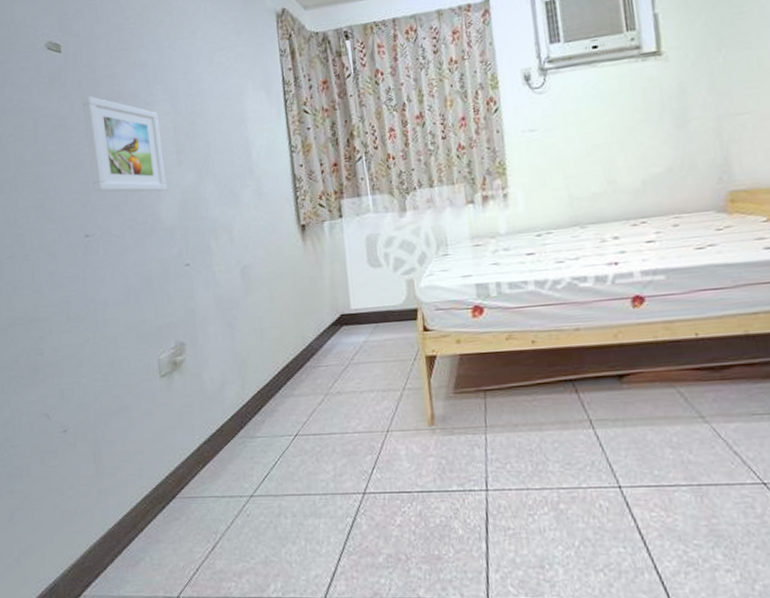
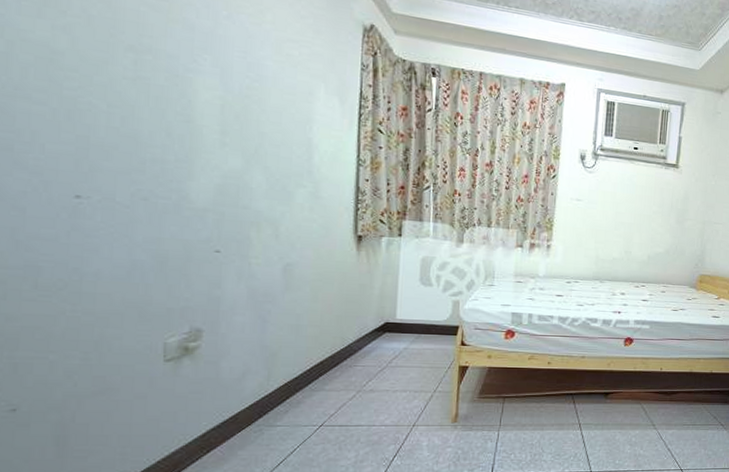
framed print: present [82,96,167,192] -> none [91,36,203,170]

